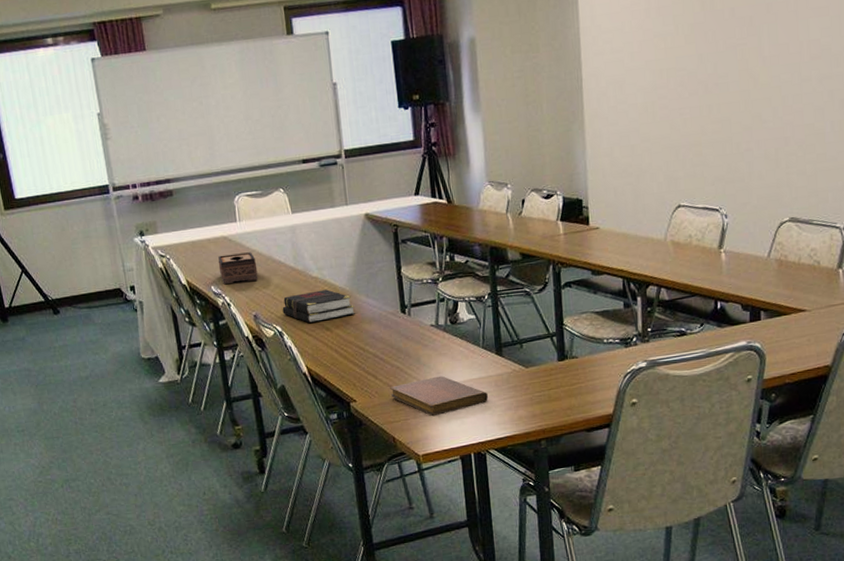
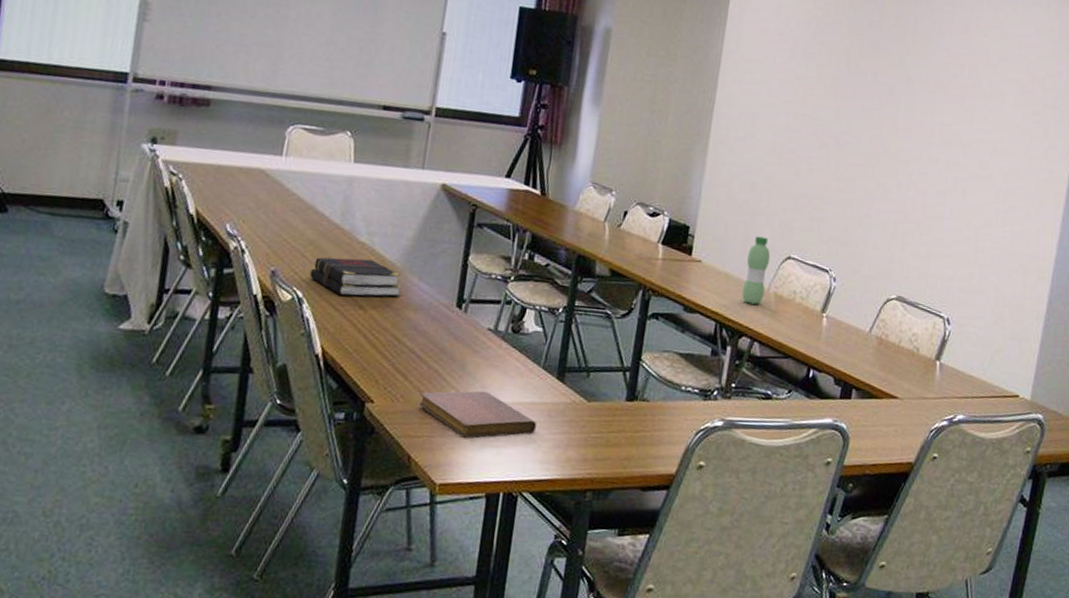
tissue box: present [218,252,258,284] -> none [242,190,294,230]
water bottle: none [639,192,662,256] -> present [742,236,771,305]

